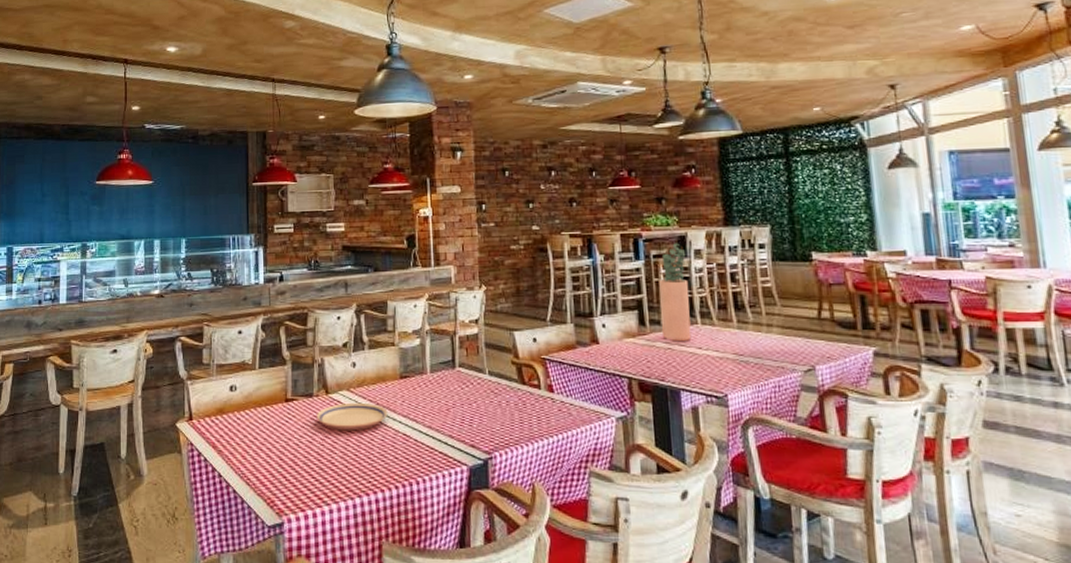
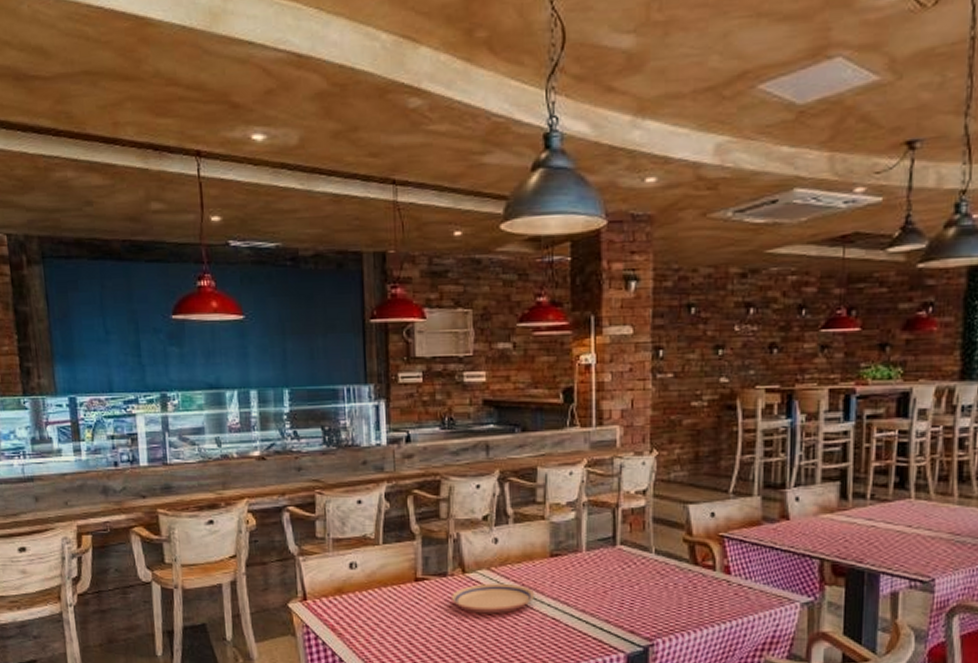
vase: present [659,240,692,342] -> none [867,397,908,519]

